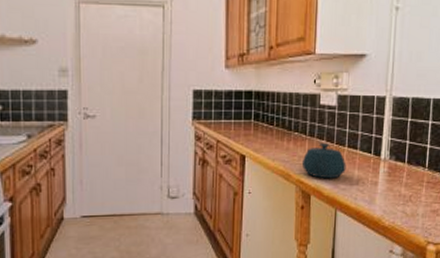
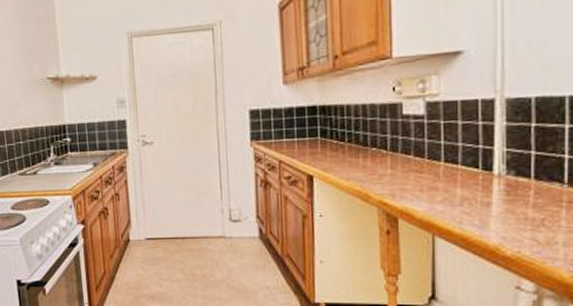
teapot: present [301,143,346,179] -> none [383,158,444,200]

